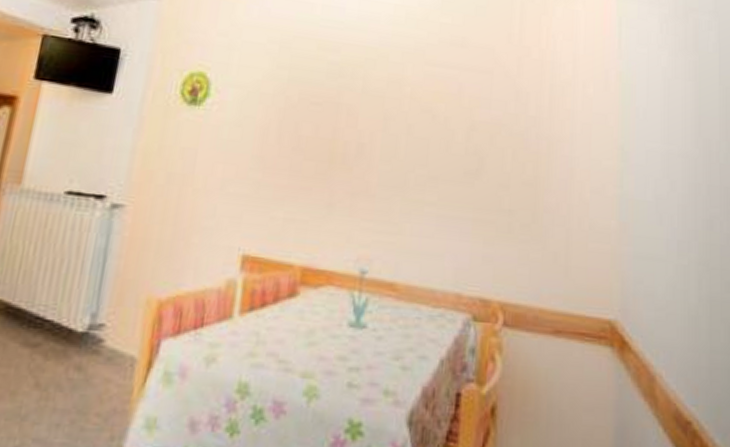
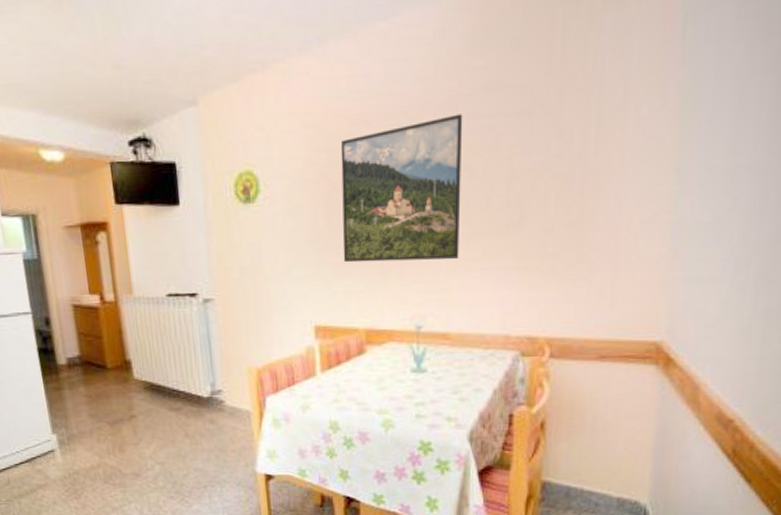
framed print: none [289,59,429,202] -> present [340,114,463,263]

